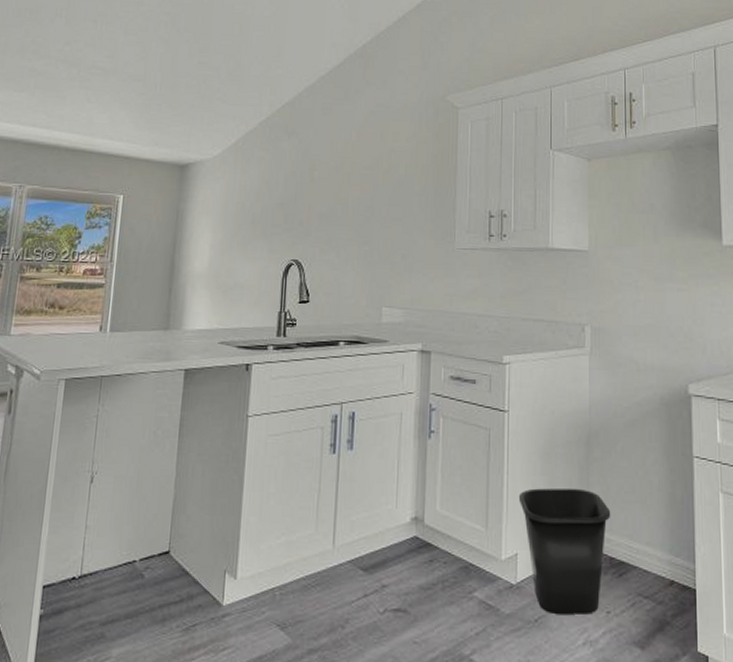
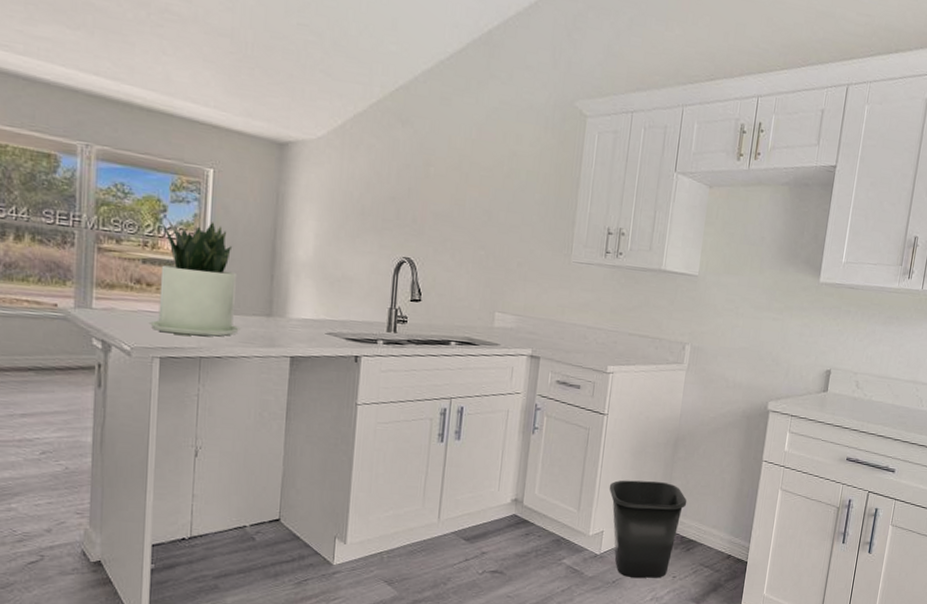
planter: none [58,243,140,355] -> present [148,217,241,337]

